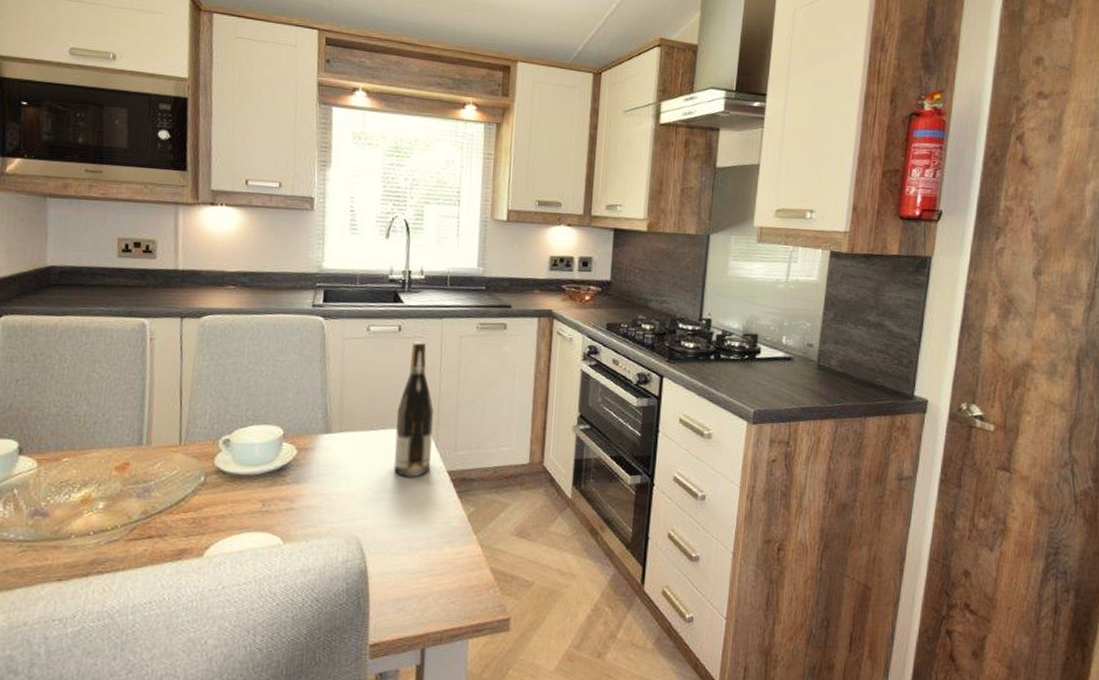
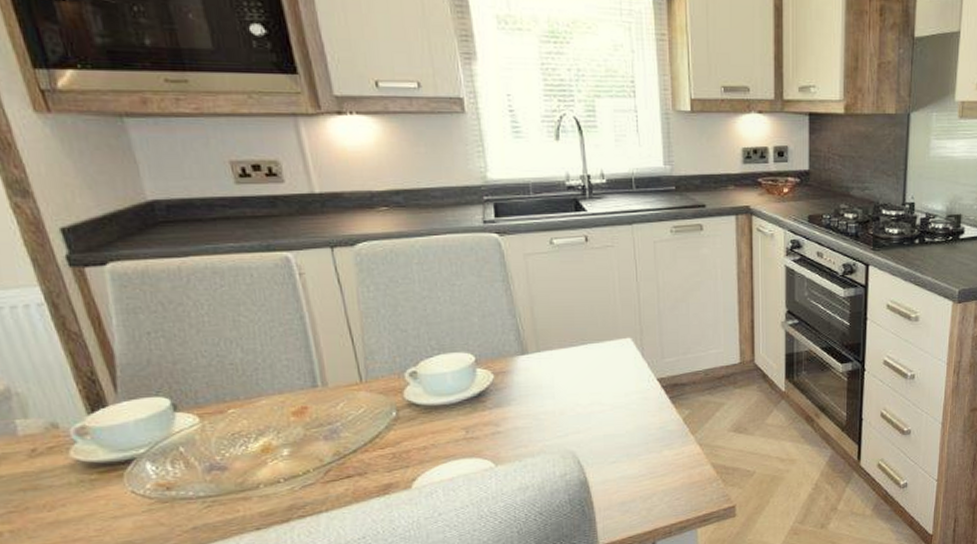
wine bottle: present [394,341,434,478] -> none [595,251,639,389]

